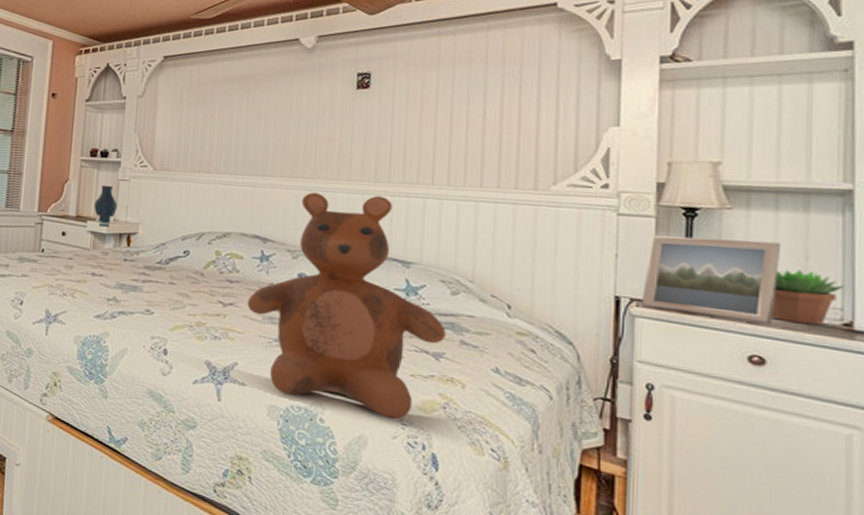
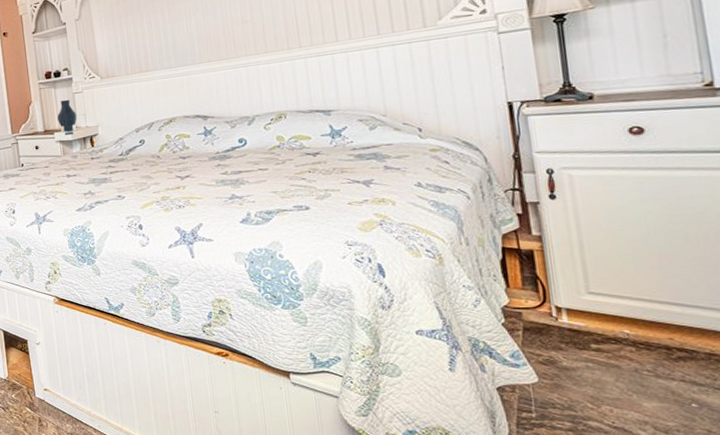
teddy bear: present [246,192,446,420] -> none [200,60,372,243]
picture frame: present [641,235,782,326] -> none [529,28,644,107]
succulent plant: present [770,269,845,325] -> none [640,46,701,93]

